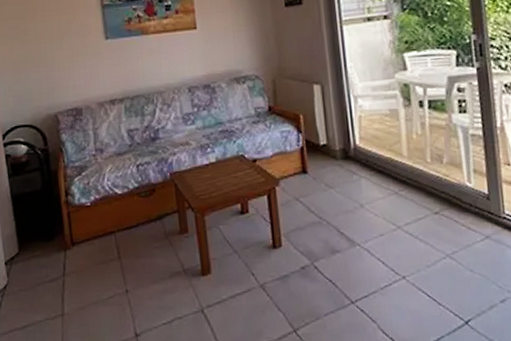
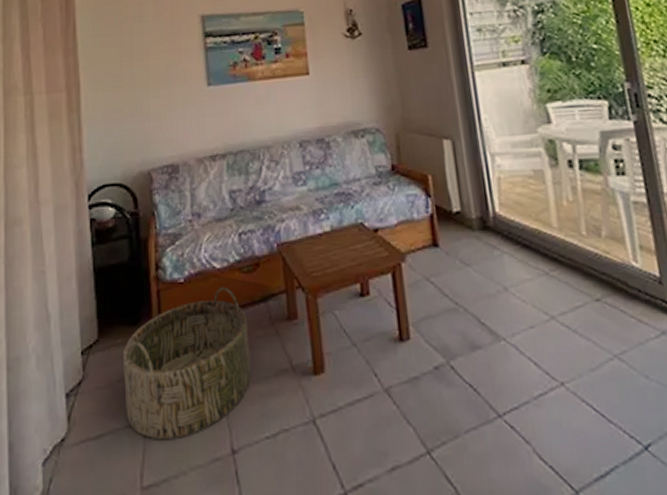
basket: none [40,209,150,328] -> present [122,287,251,440]

